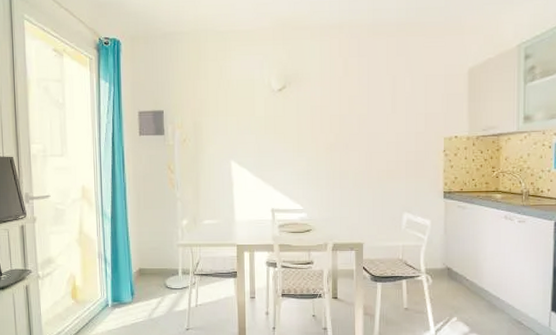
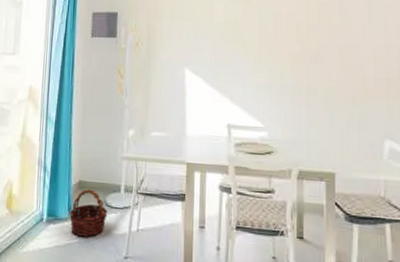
basket: none [133,275,168,316] -> present [69,189,108,237]

